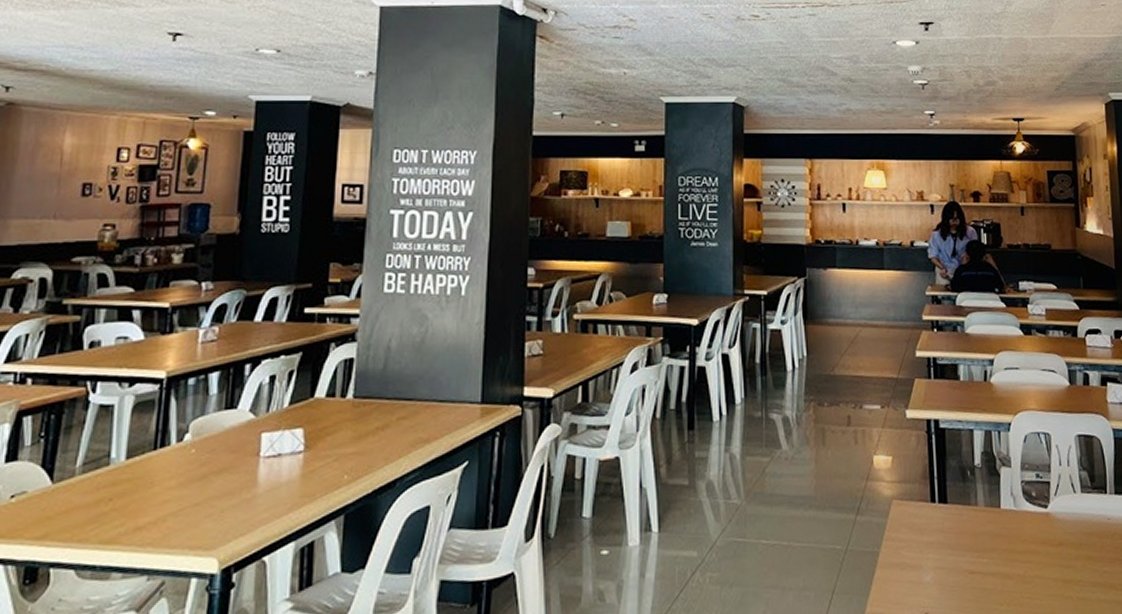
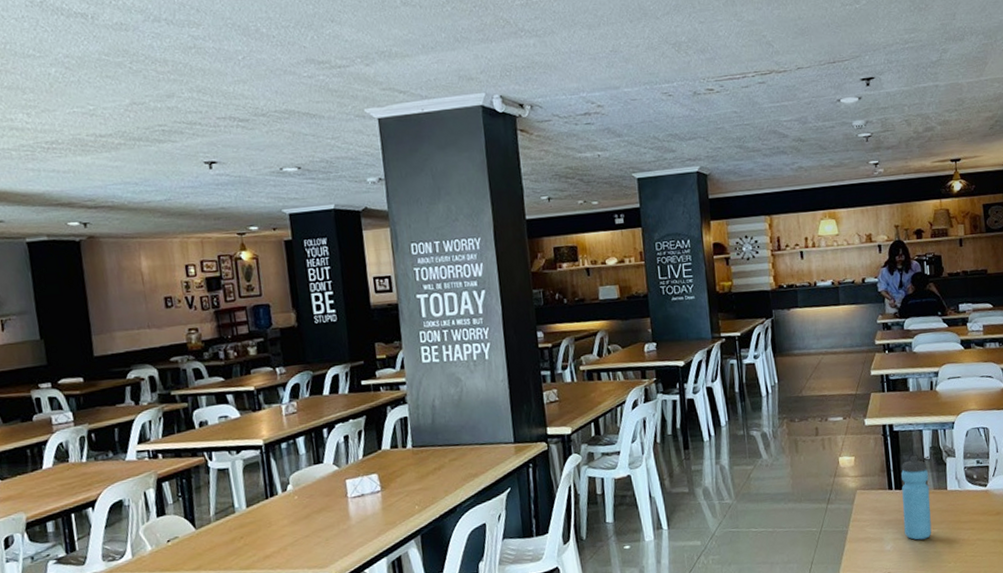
water bottle: none [946,460,981,572] -> present [901,455,932,540]

